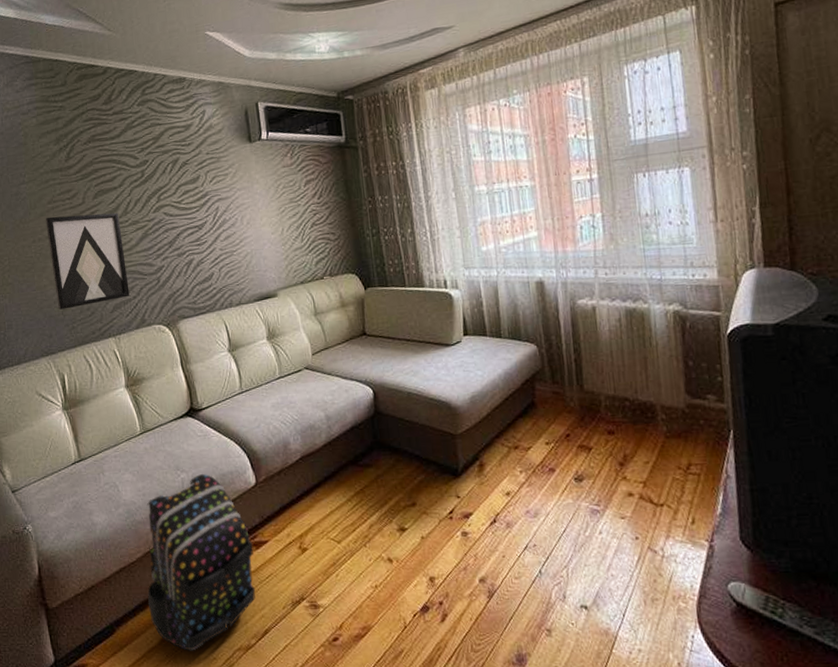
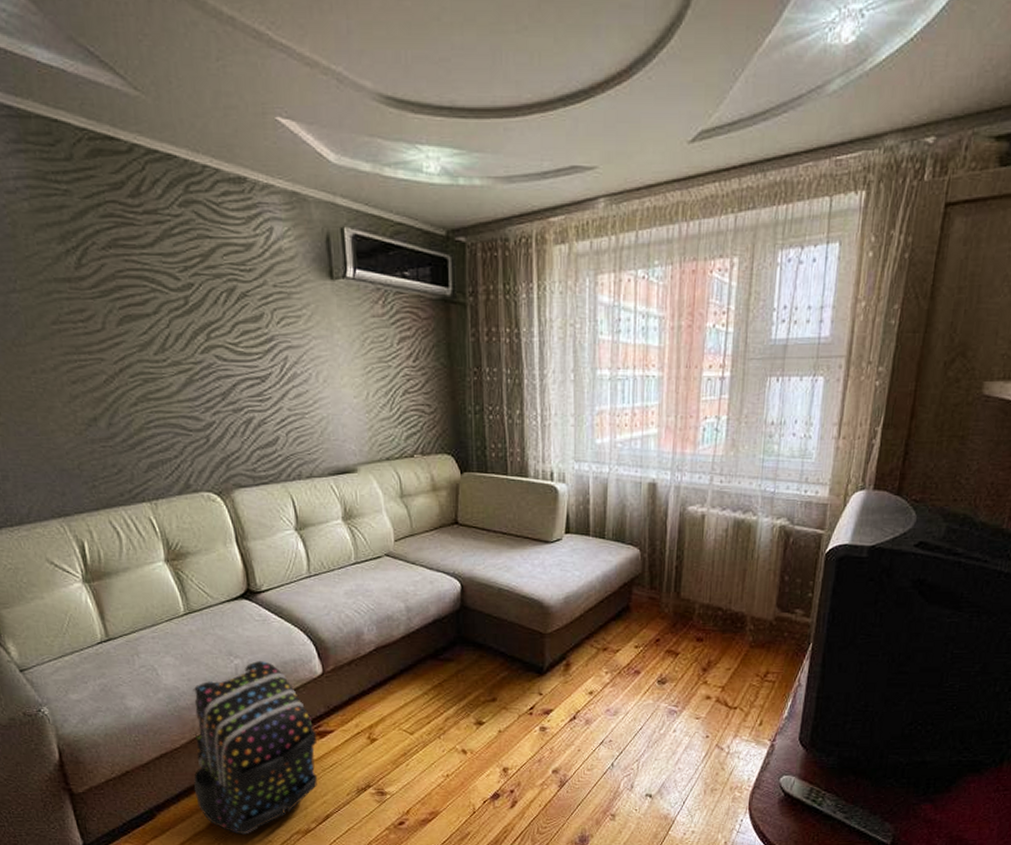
wall art: present [45,212,130,310] -> none [49,342,170,463]

